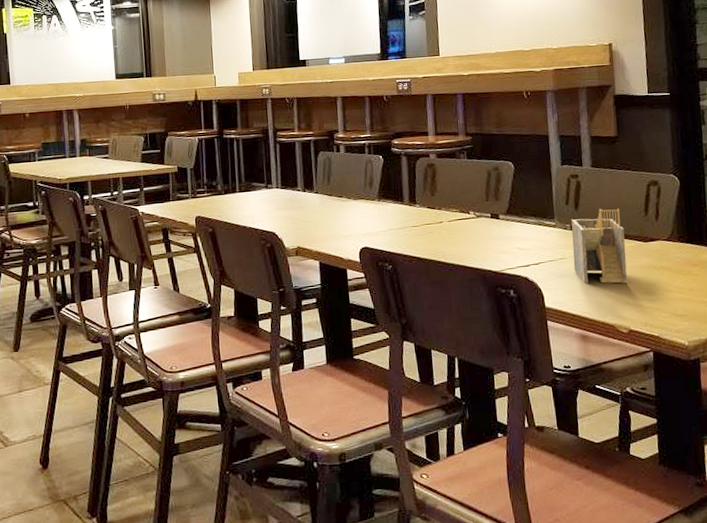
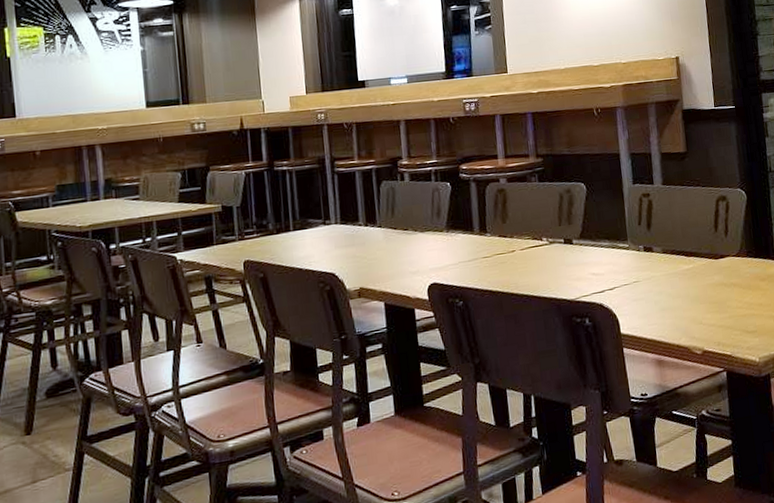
napkin holder: present [571,208,628,284] -> none [644,225,700,307]

